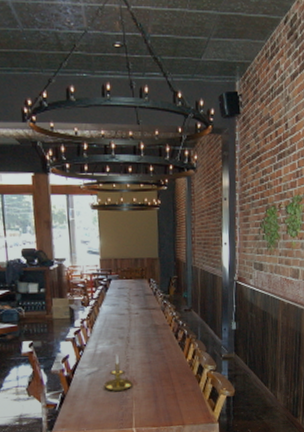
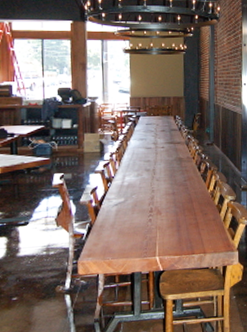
candle holder: present [103,354,132,392] -> none [129,186,157,222]

